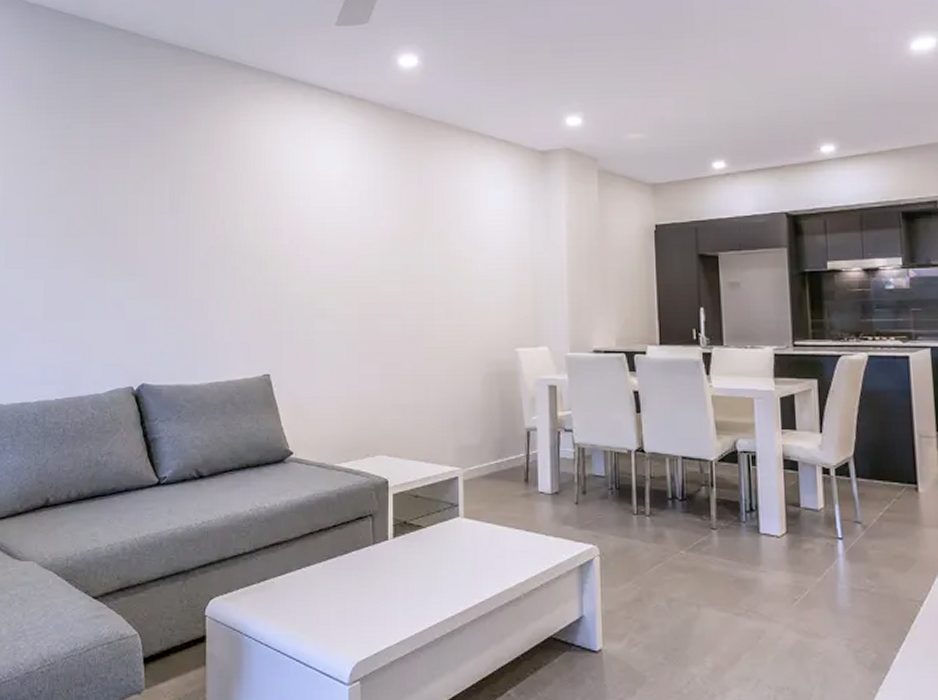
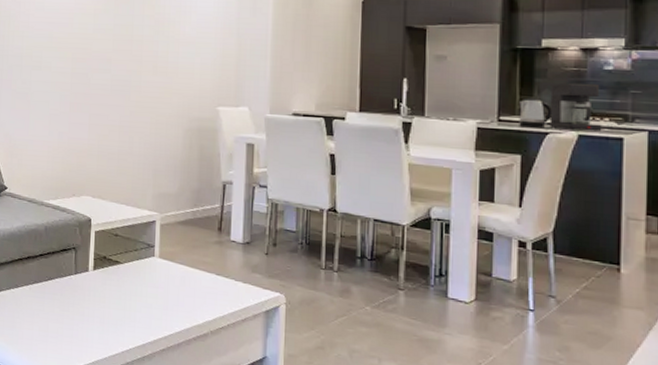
kettle: none [811,321,842,351] -> present [519,98,552,128]
coffee maker: none [839,303,890,351] -> present [549,82,602,132]

